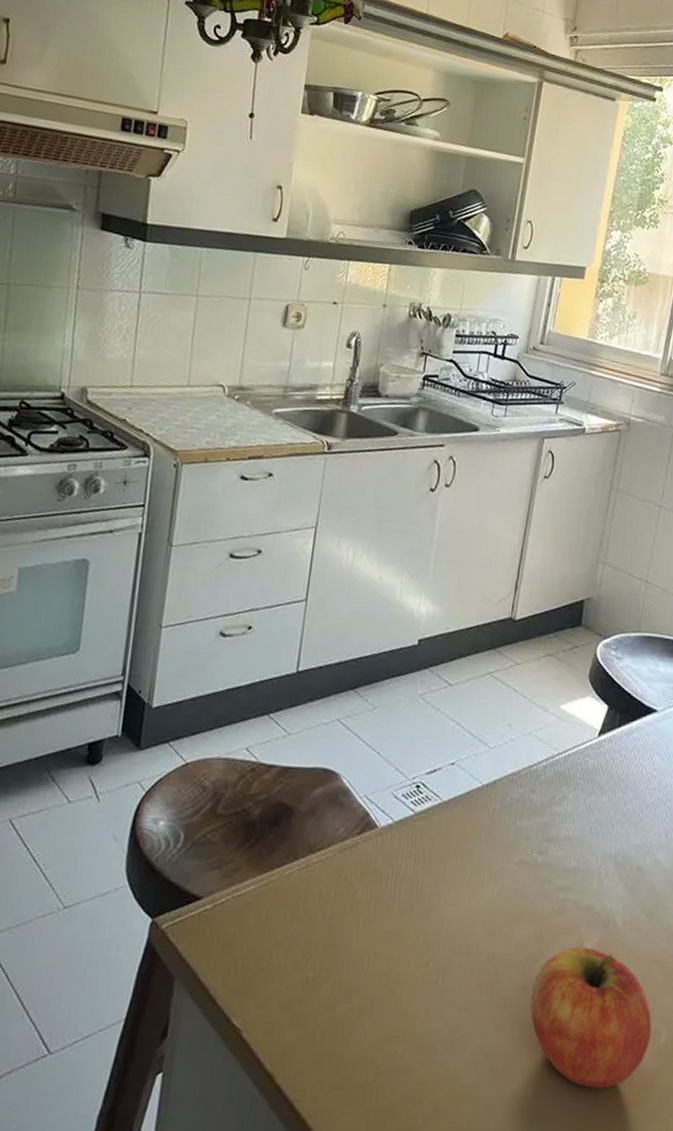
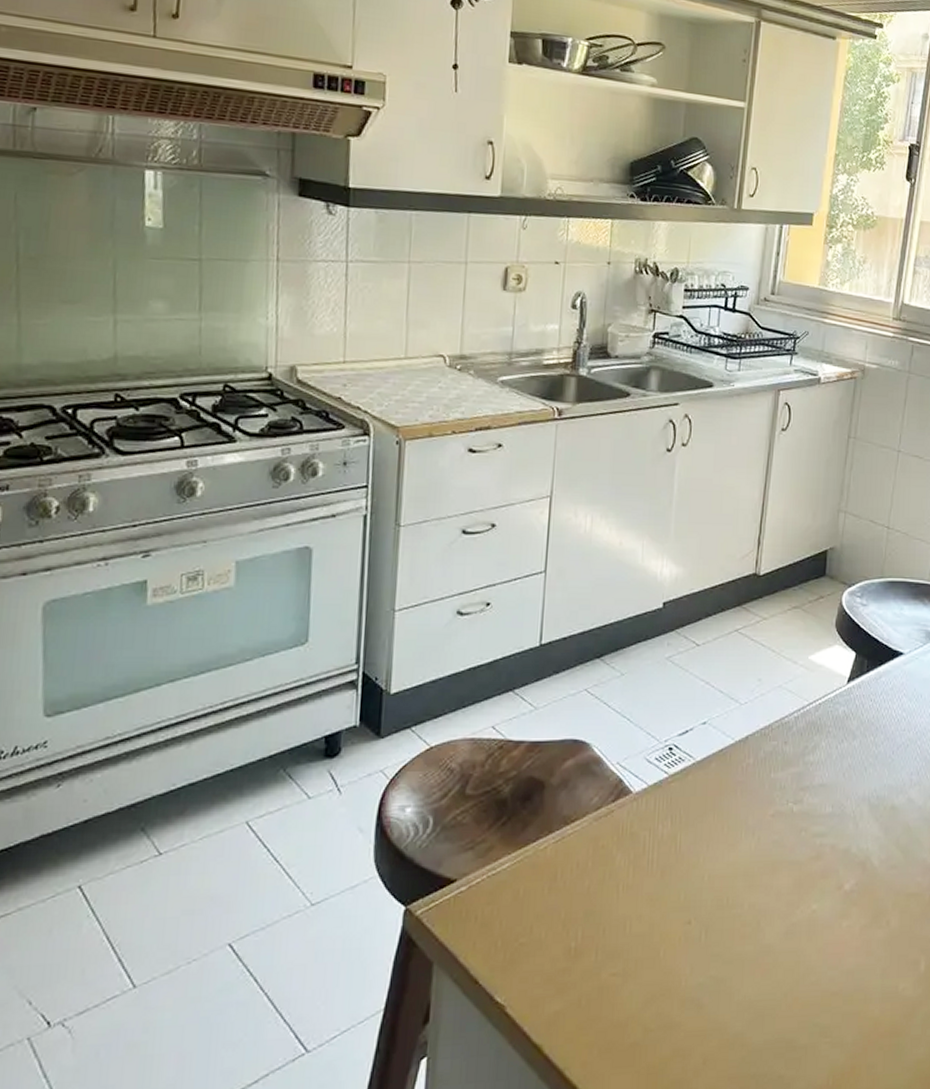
fruit: present [530,946,652,1088] -> none [793,888,911,1022]

